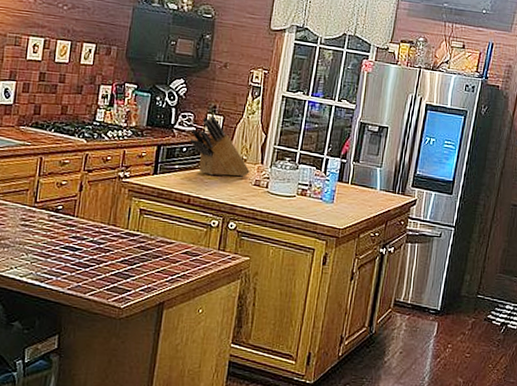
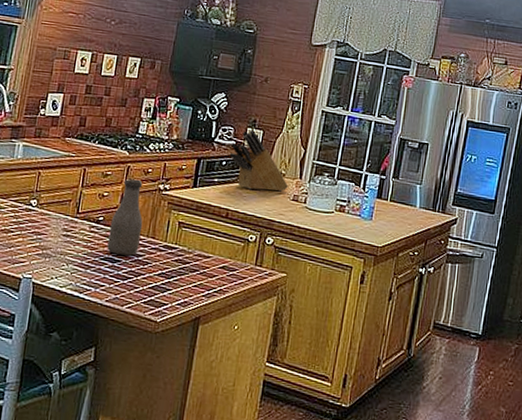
bottle: none [67,166,104,244] -> present [107,178,143,256]

